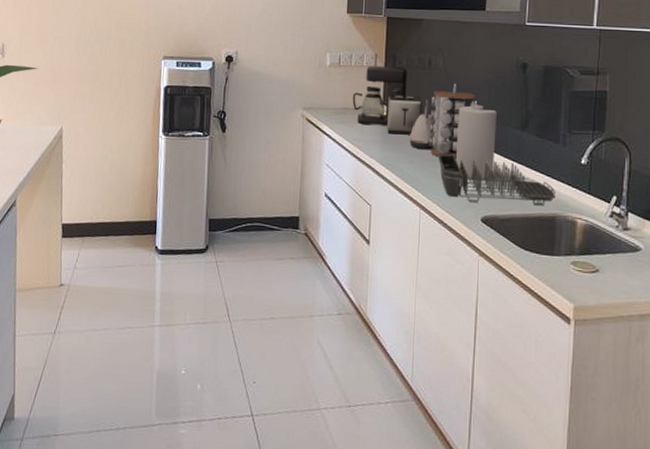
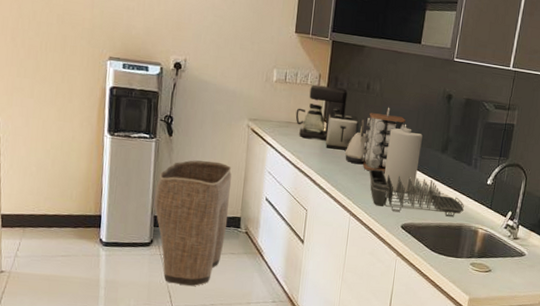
laundry basket: none [209,156,288,297] -> present [154,160,232,286]

